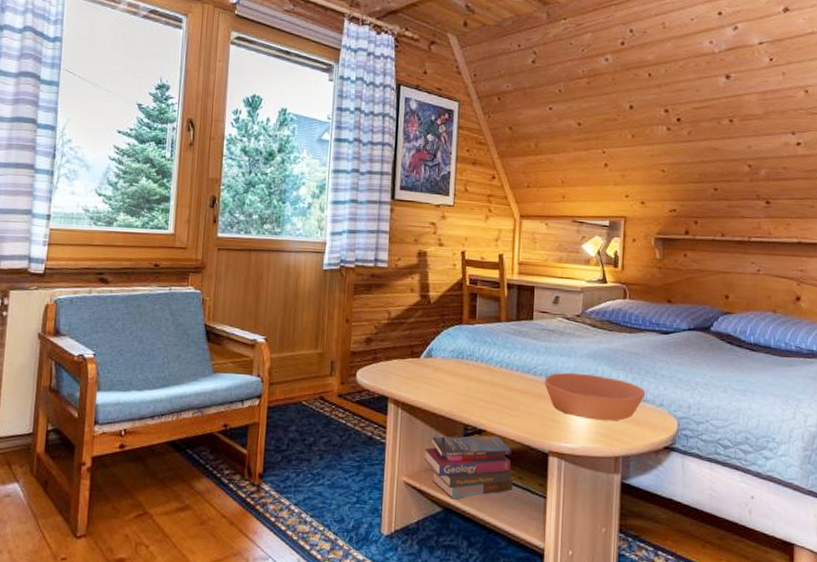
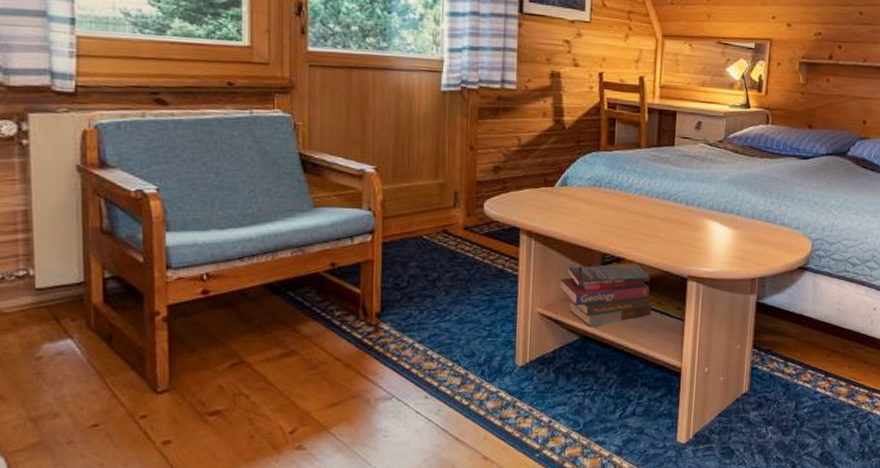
bowl: present [544,372,646,422] -> none [684,198,784,245]

